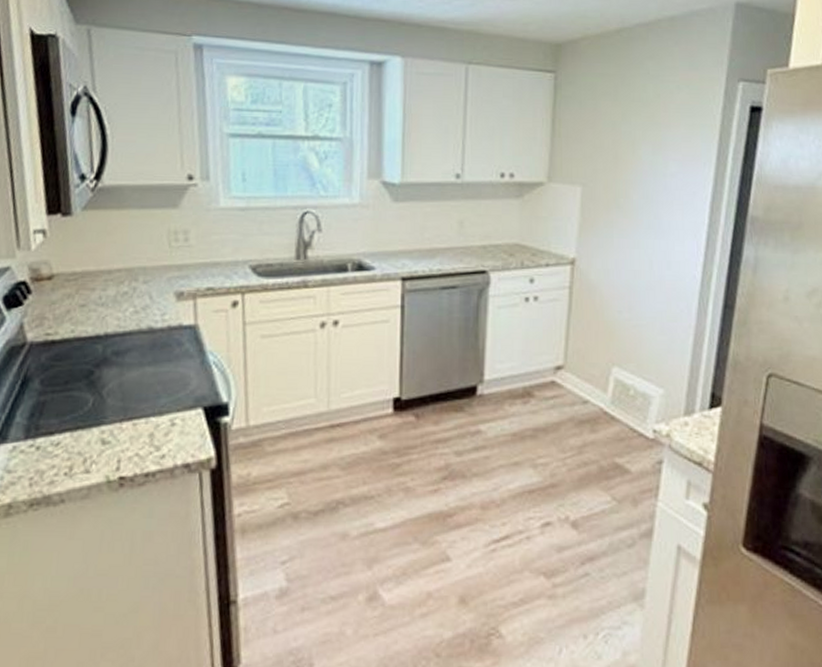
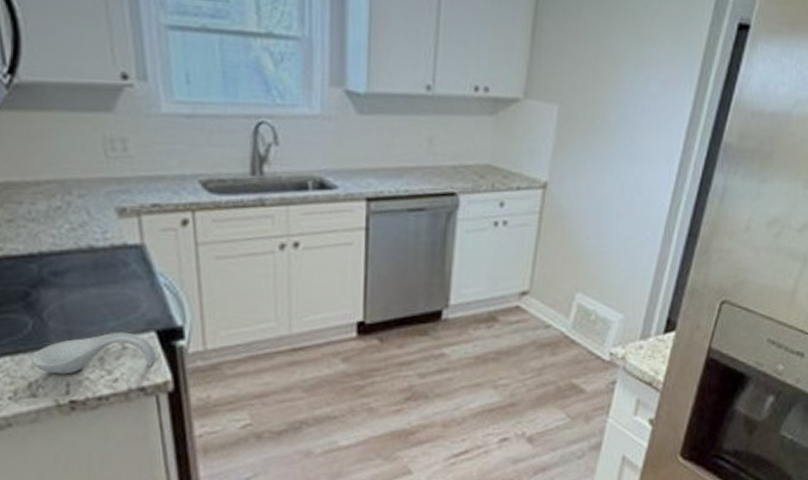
spoon rest: none [88,408,202,451] -> present [31,332,156,374]

